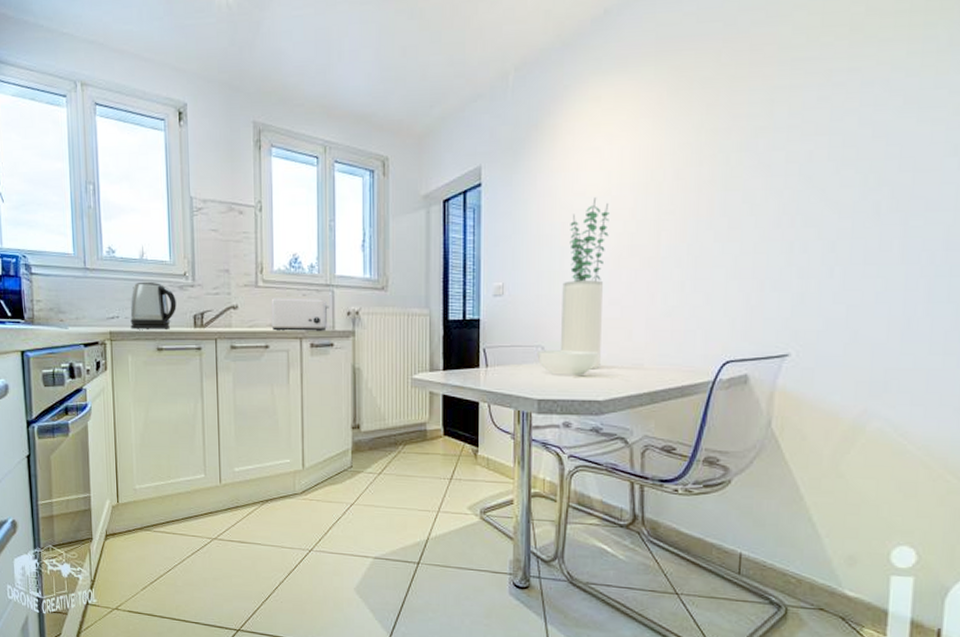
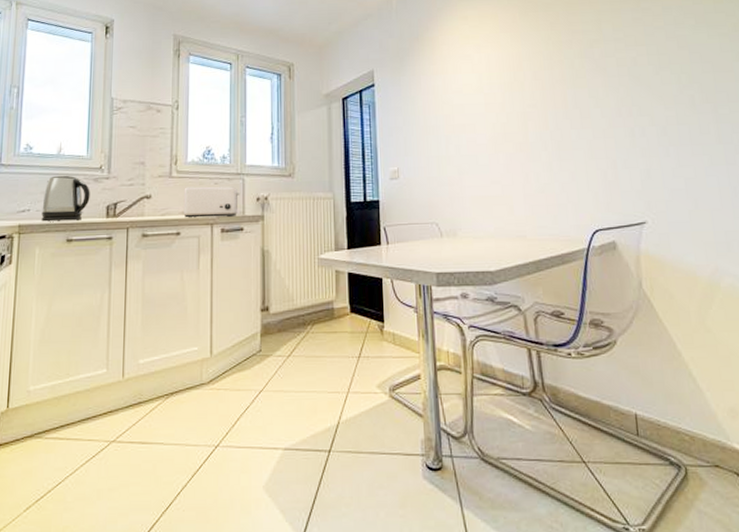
bowl: present [537,350,599,377] -> none [432,225,487,250]
vase: present [561,198,609,370] -> none [450,95,489,243]

